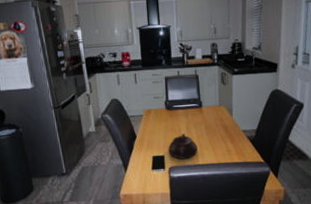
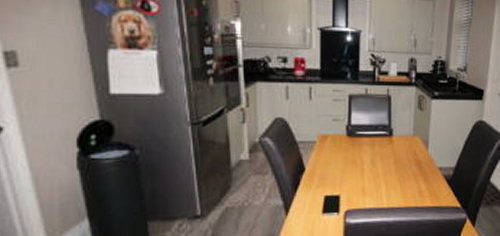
teapot: present [168,133,198,160] -> none [346,168,383,202]

